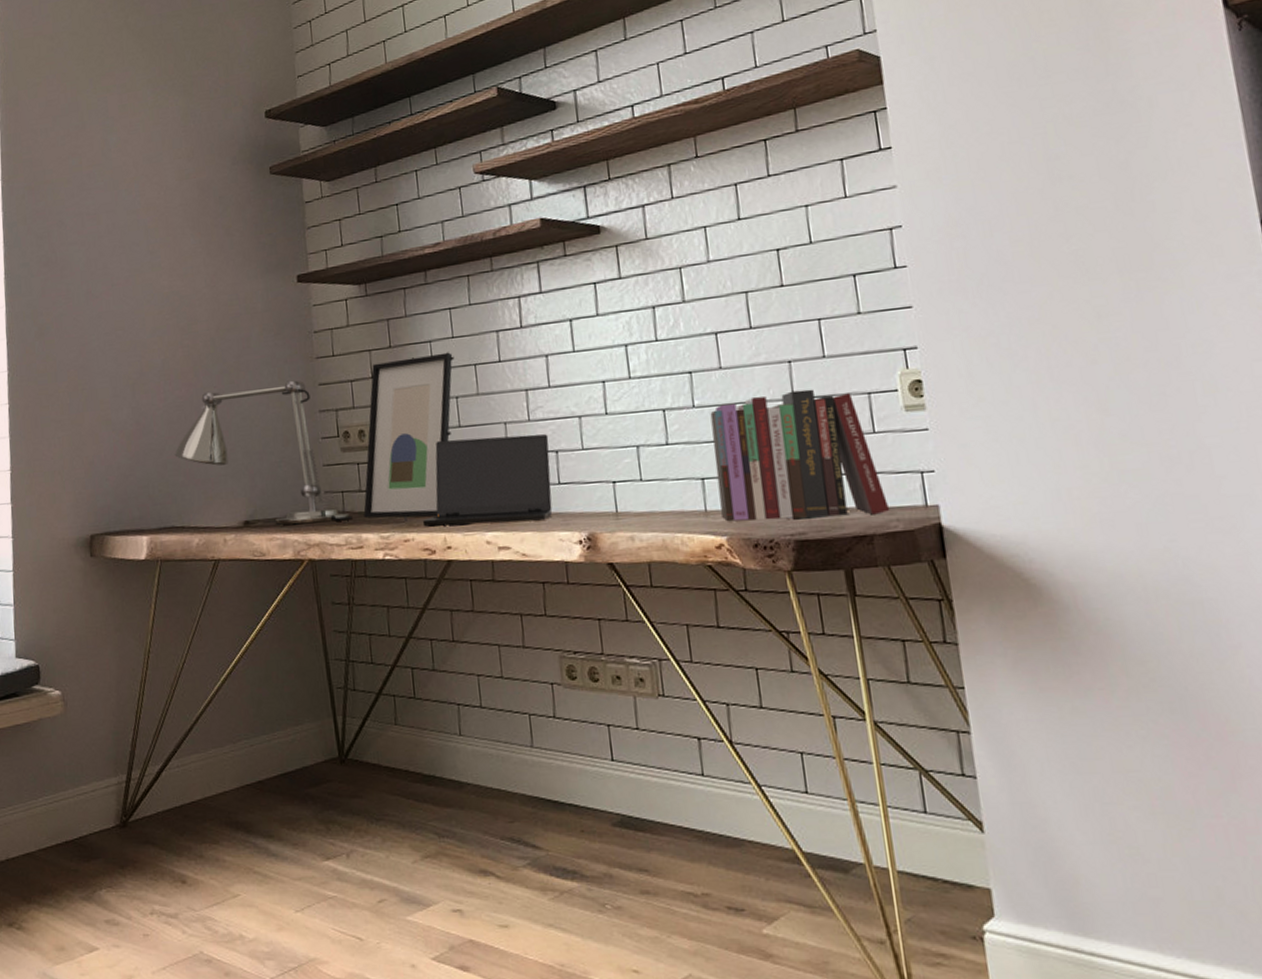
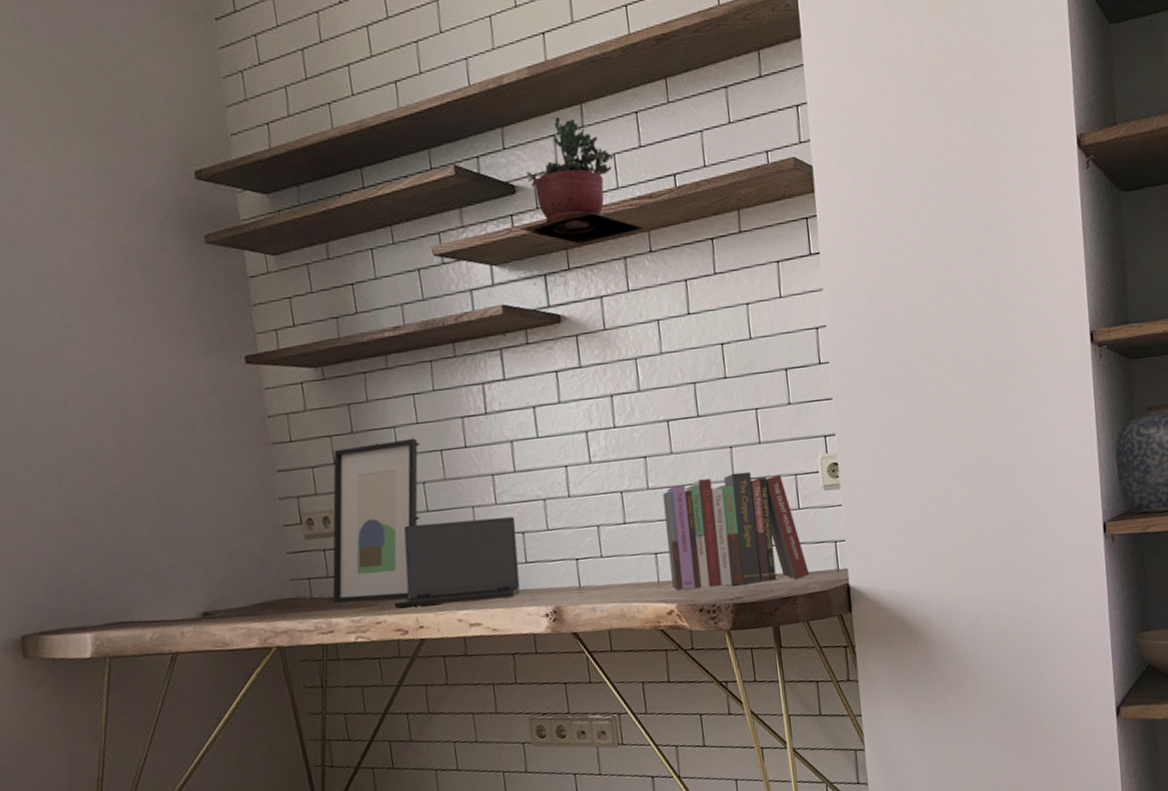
desk lamp: present [174,380,353,525] -> none [115,467,321,615]
succulent plant: none [559,32,690,155] -> present [519,116,645,244]

